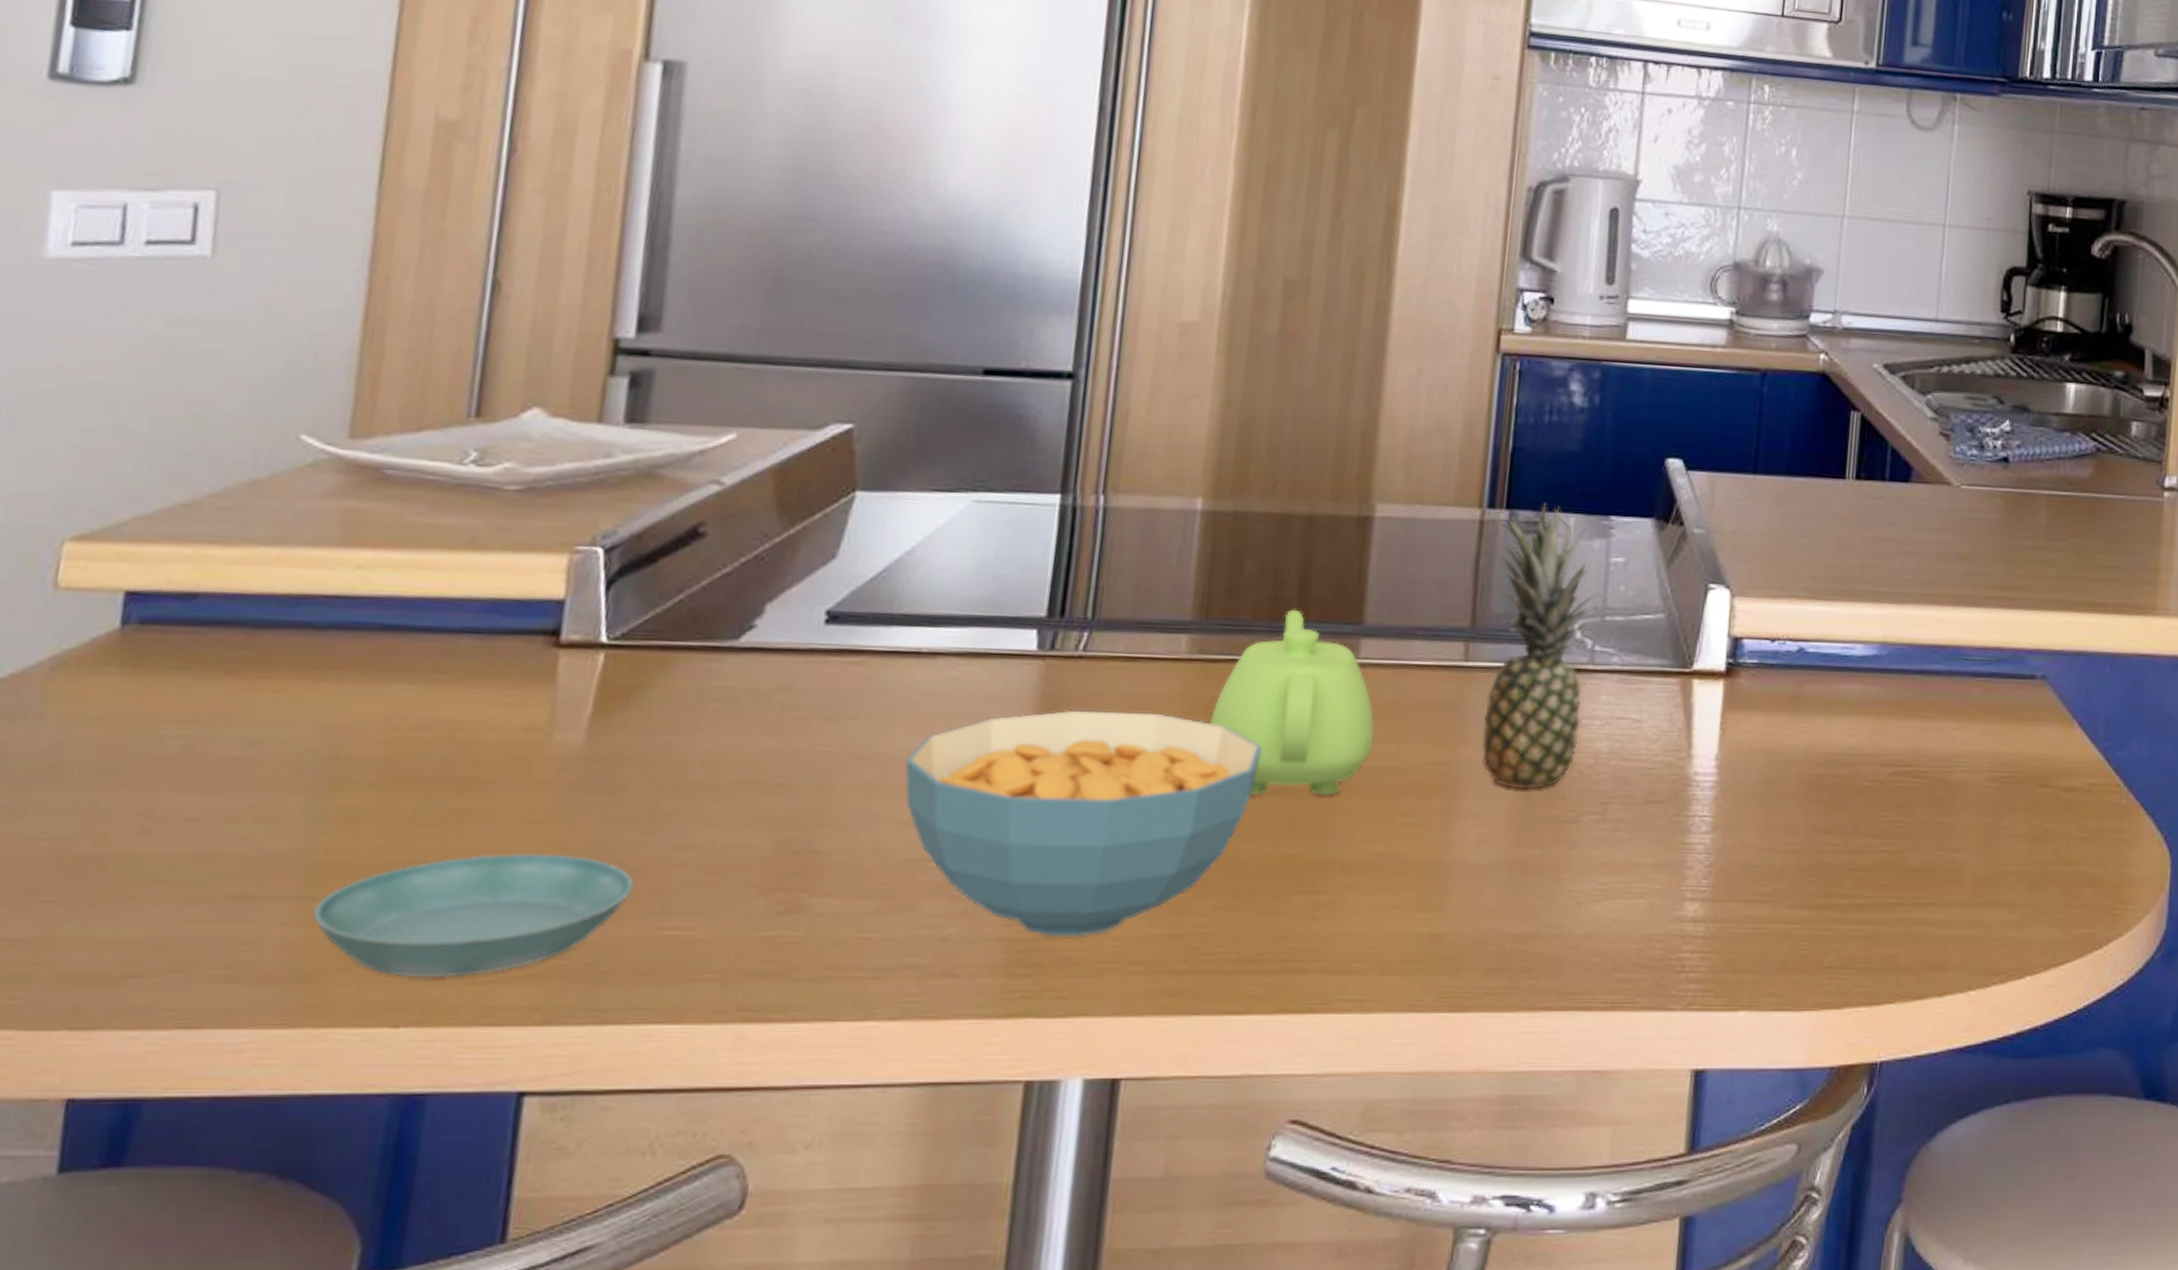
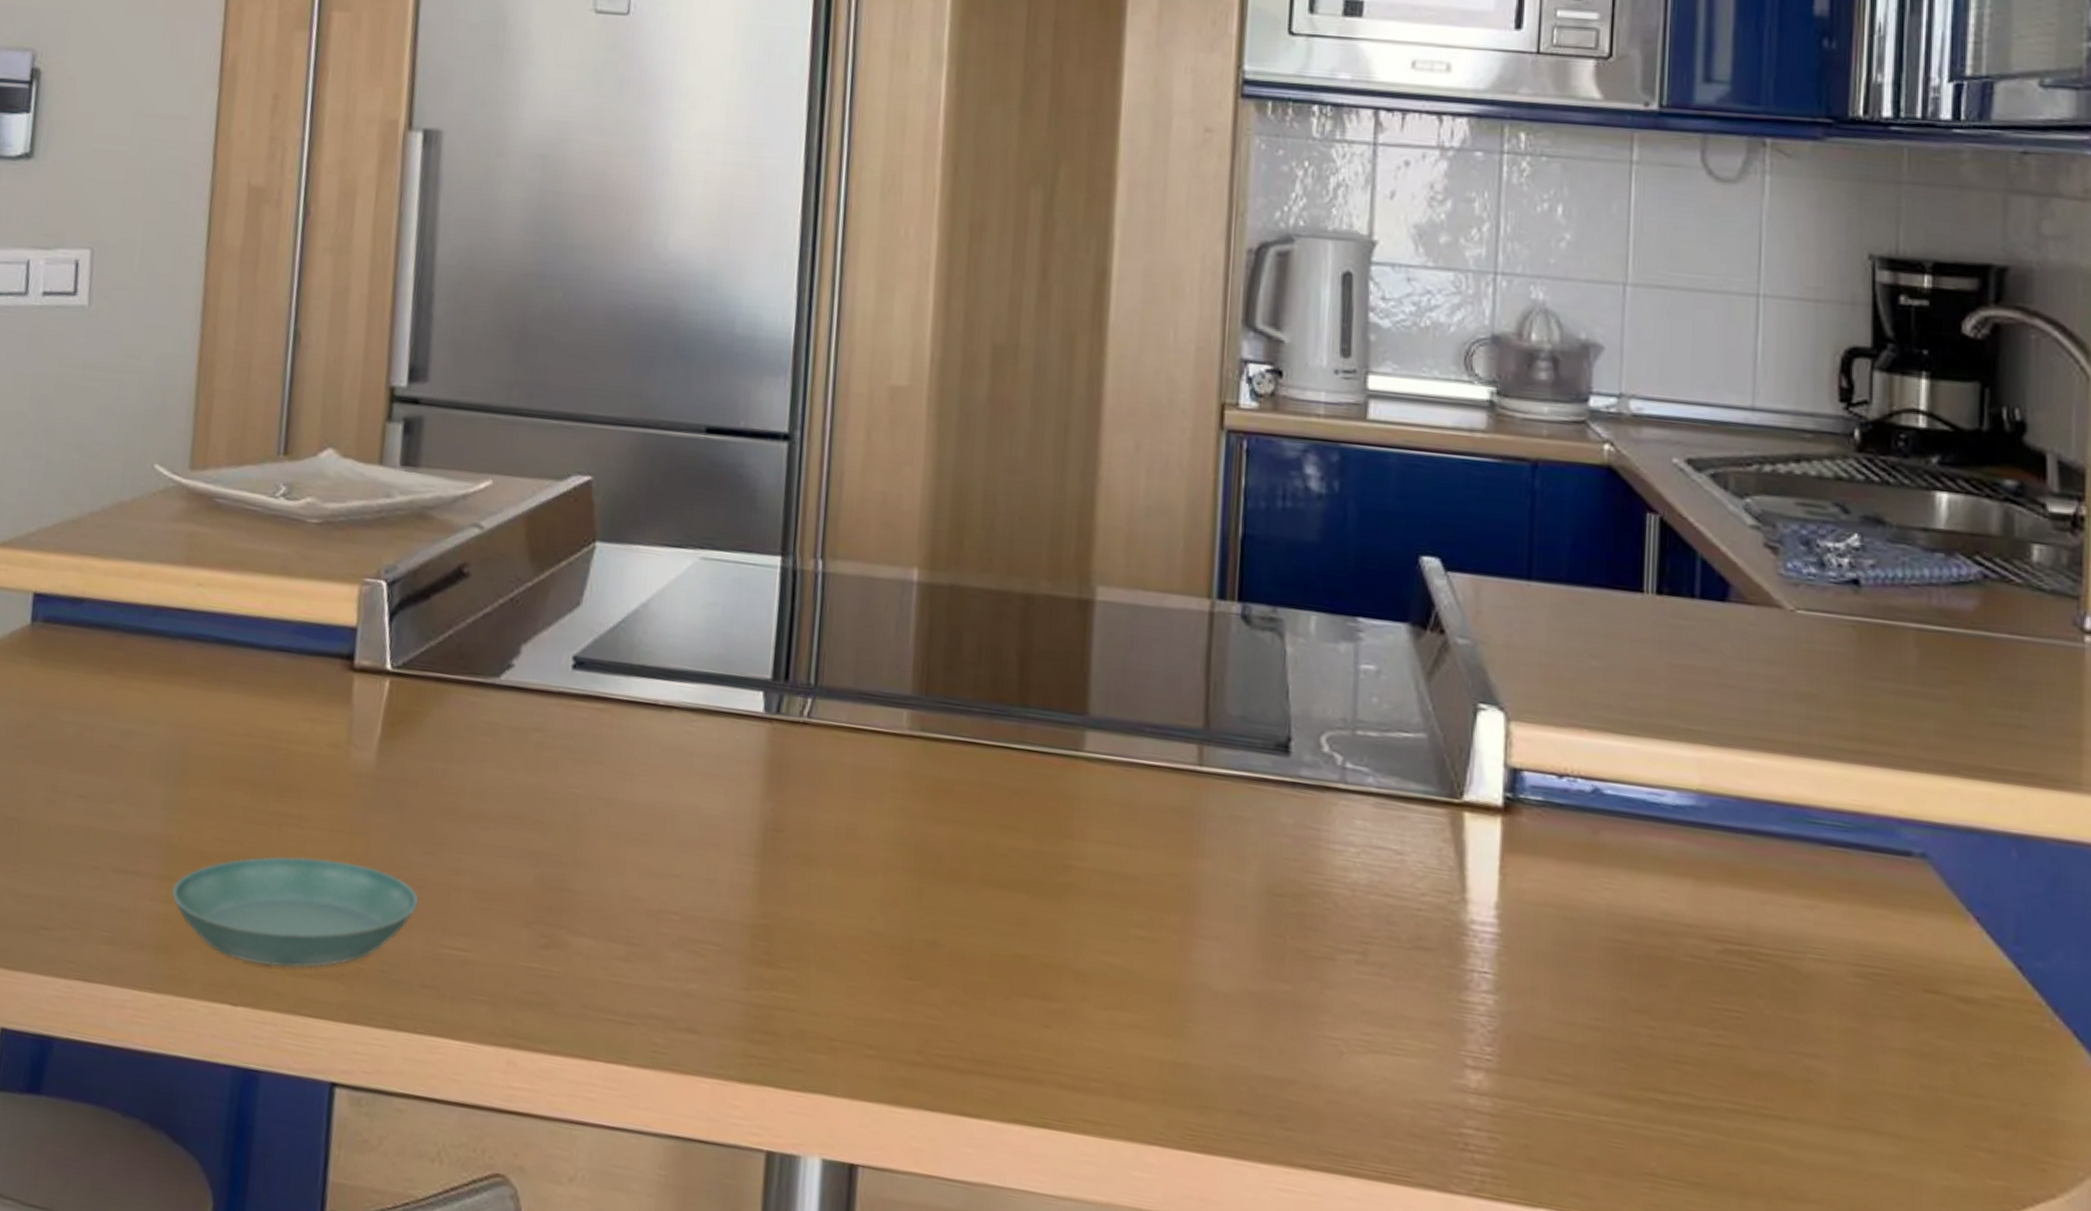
cereal bowl: present [905,710,1263,937] -> none [647,776,988,1011]
teapot: present [1210,609,1375,795] -> none [934,692,1104,896]
fruit: present [1481,503,1602,790] -> none [1221,598,1351,917]

